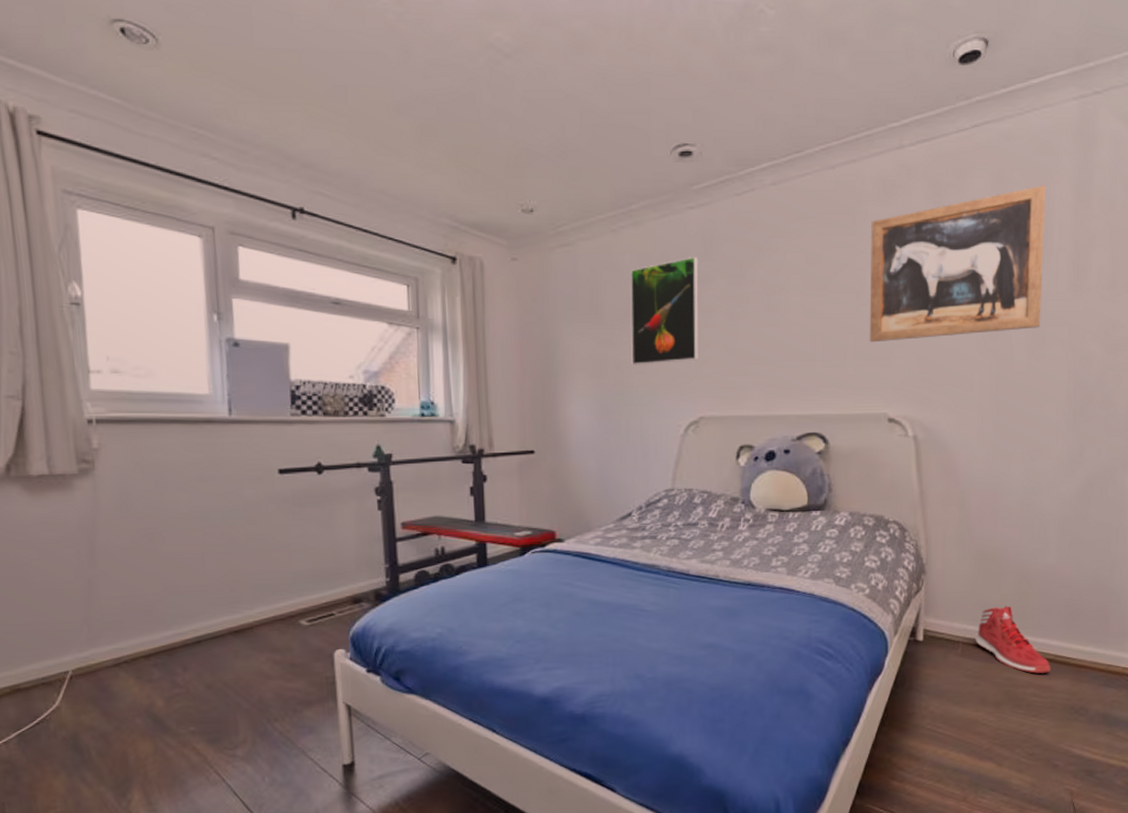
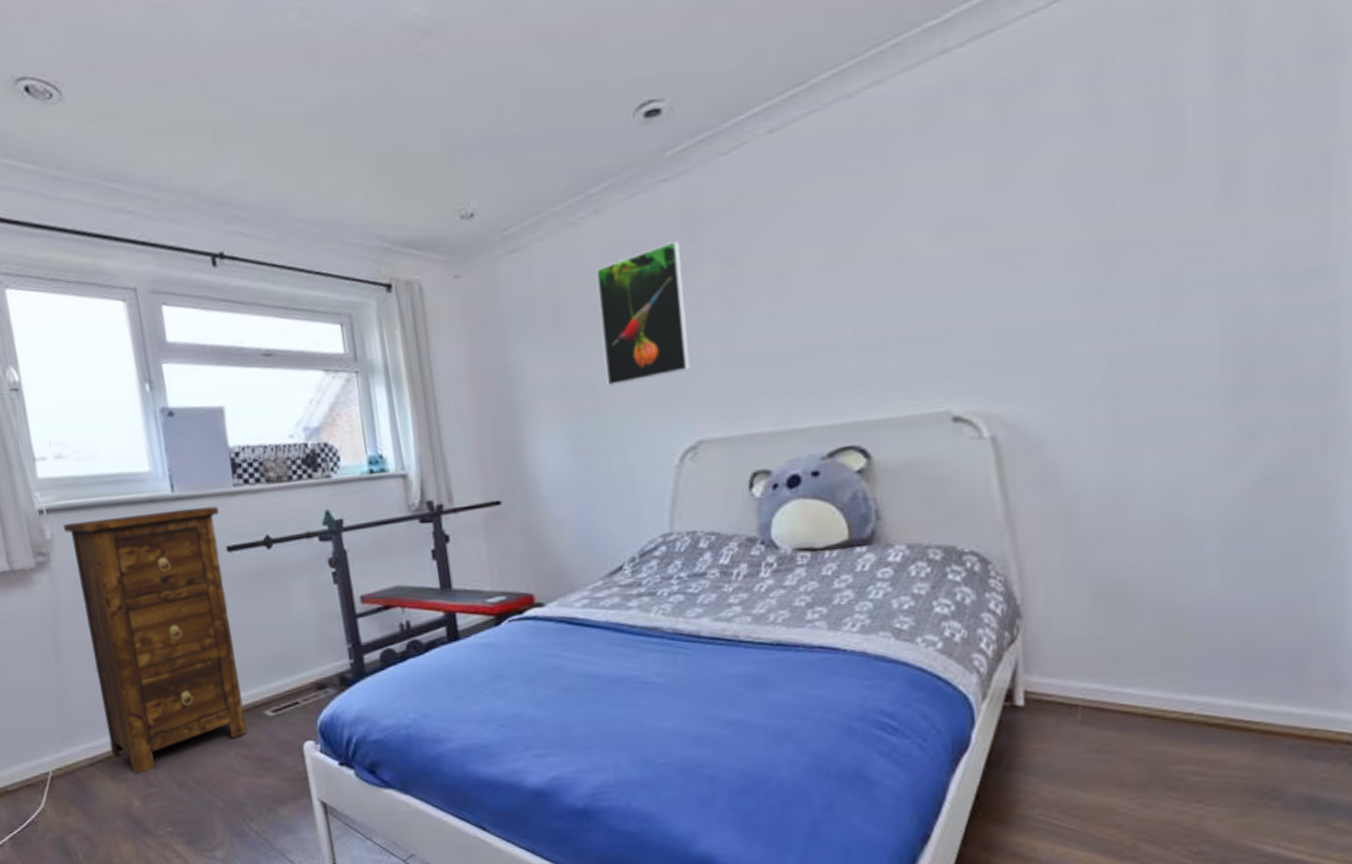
cabinet: none [112,431,281,676] -> present [63,506,248,774]
wall art: present [869,185,1046,343] -> none [909,65,1173,321]
sneaker: present [975,605,1051,674] -> none [1101,654,1221,745]

